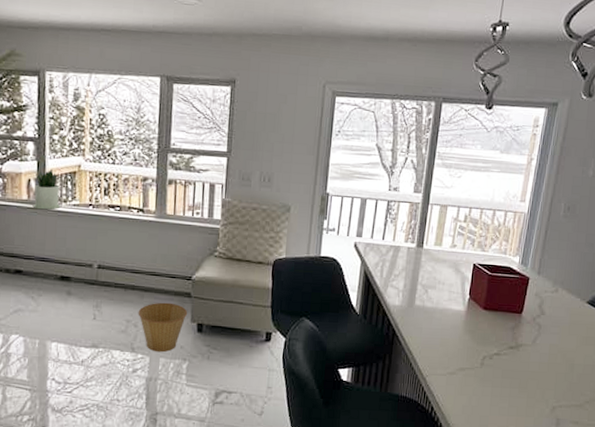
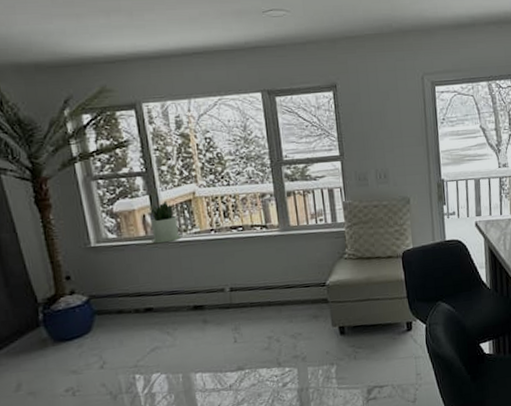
basket: present [138,302,188,353] -> none [278,311,328,363]

